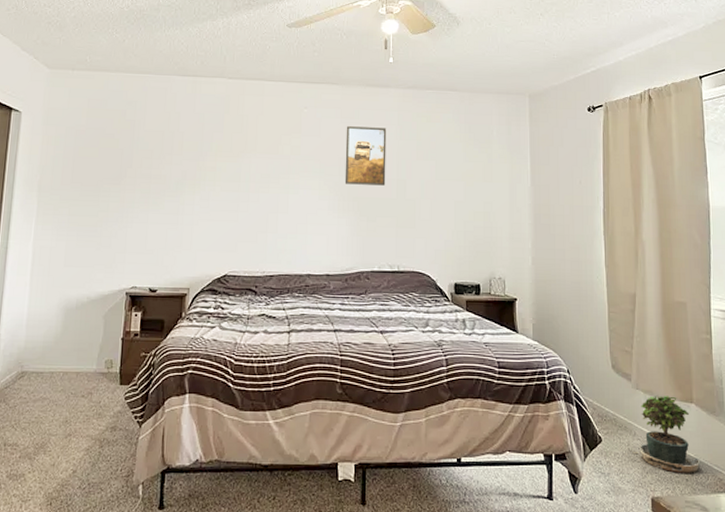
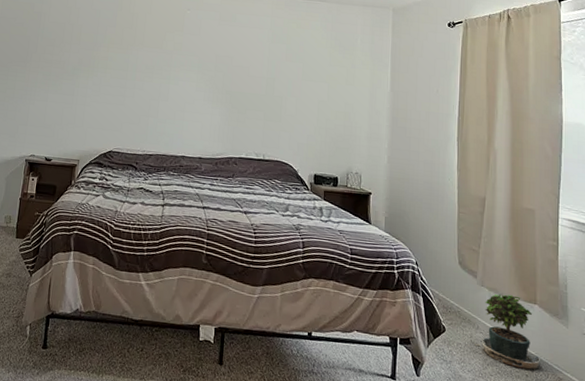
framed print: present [344,126,387,186] -> none [219,28,260,83]

